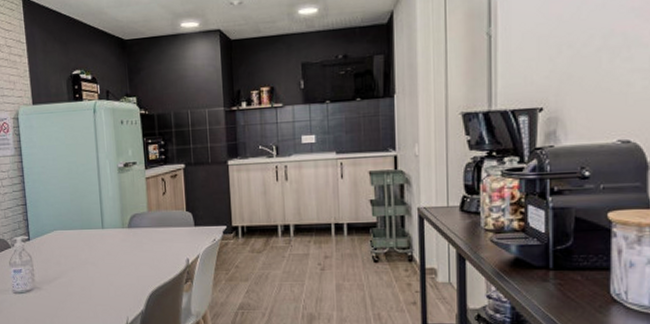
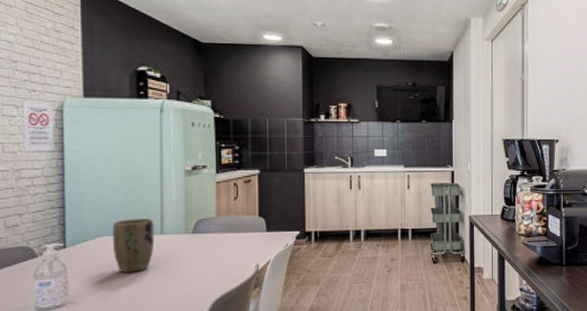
plant pot: none [63,214,98,264] -> present [113,218,155,274]

